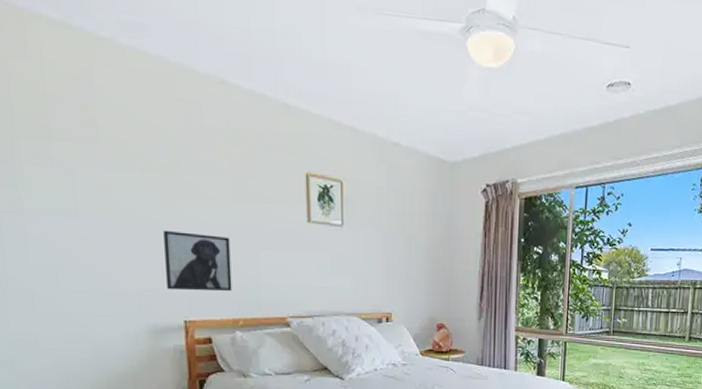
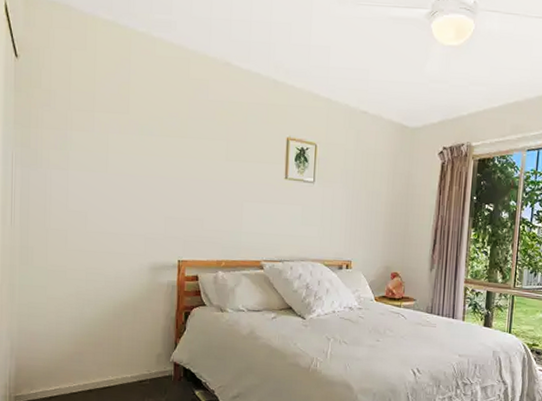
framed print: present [163,230,232,292] -> none [167,183,221,236]

